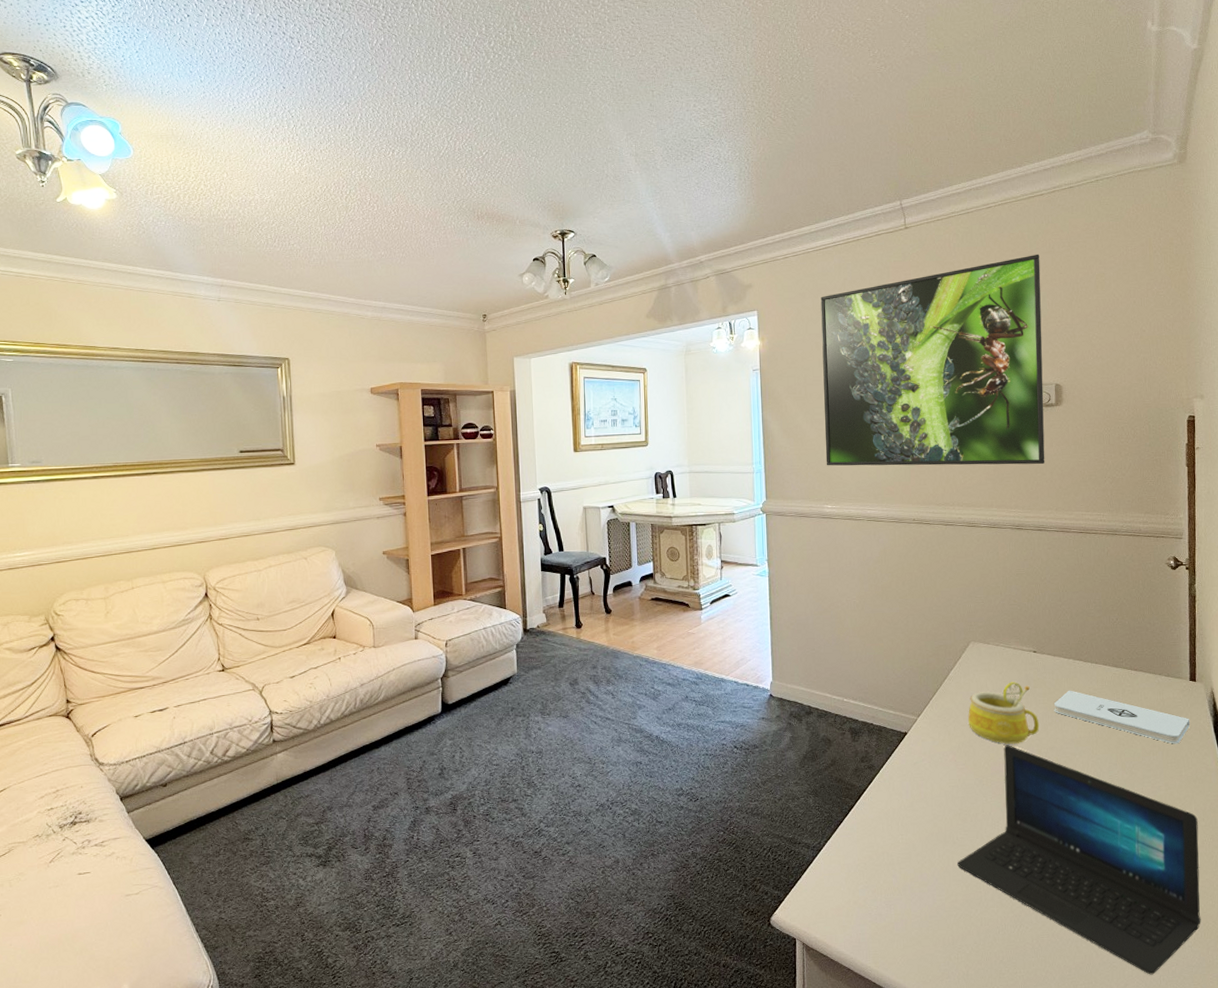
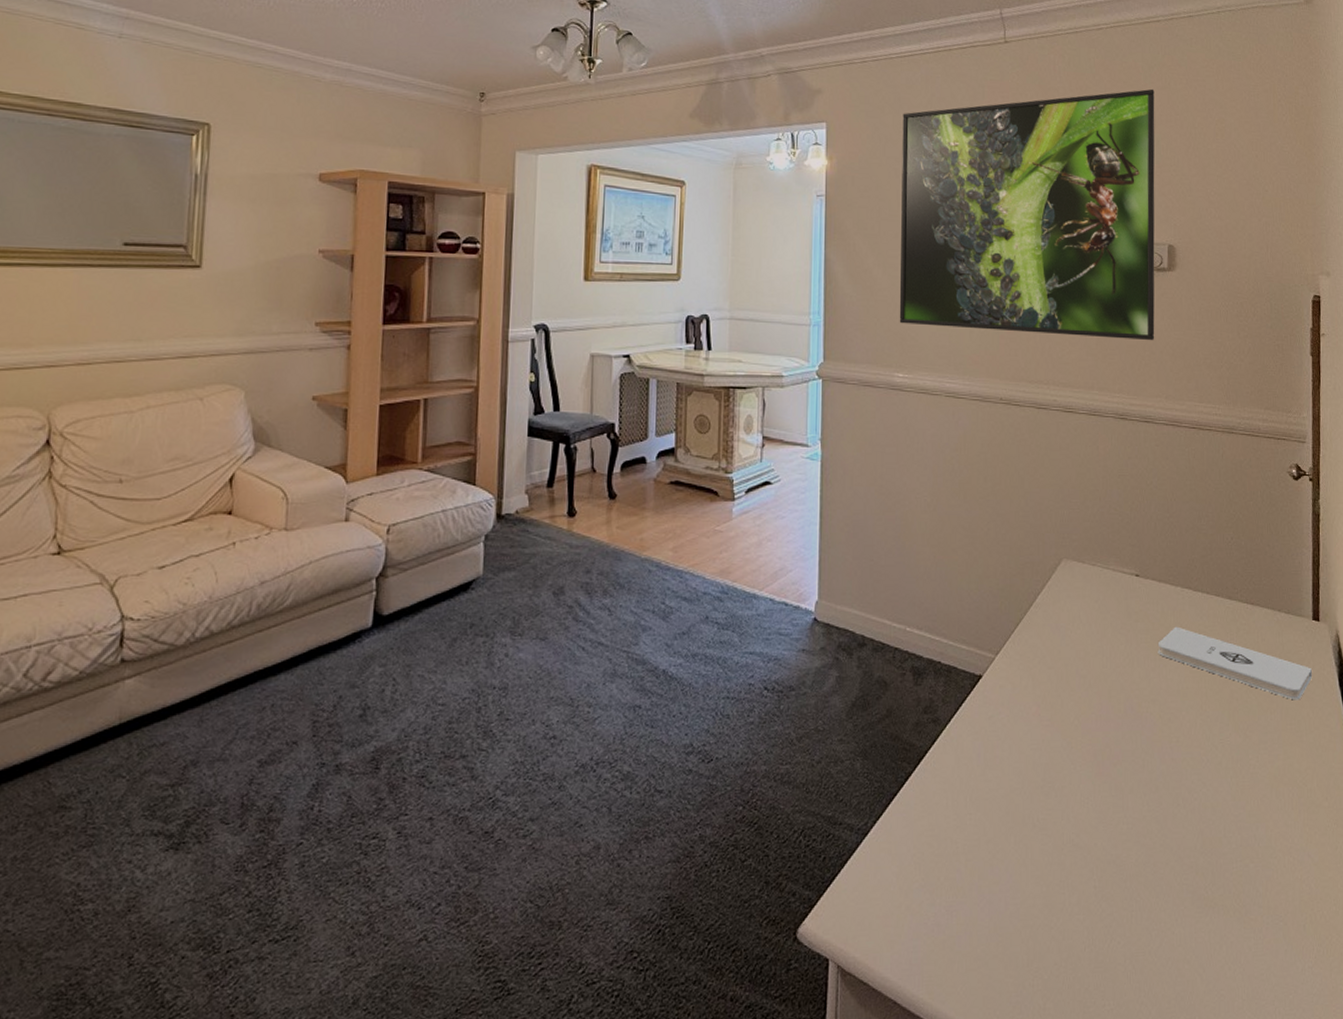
laptop: present [957,745,1201,975] -> none [1037,696,1323,1007]
mug: present [968,682,1040,744] -> none [1057,613,1141,694]

